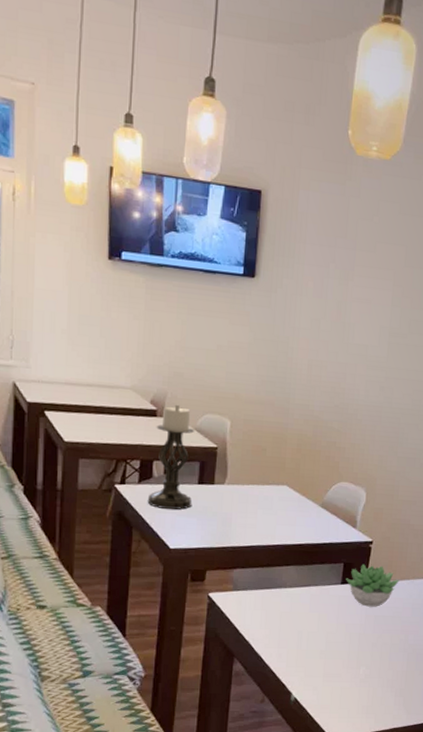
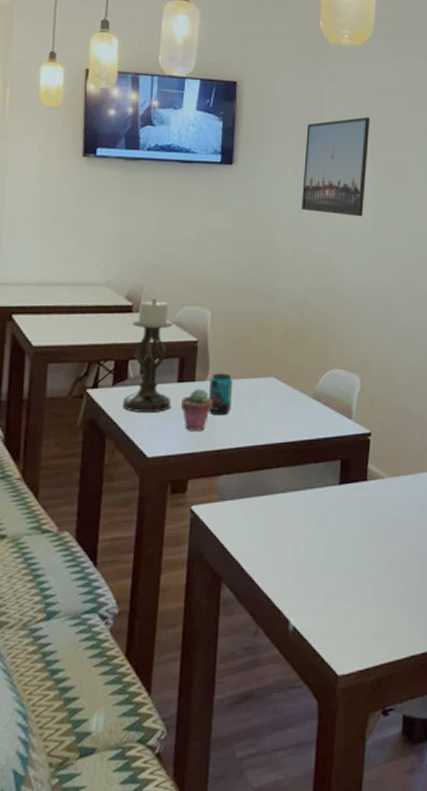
potted succulent: none [201,491,231,529] -> present [181,388,213,431]
beverage can: none [226,478,249,517] -> present [208,373,233,416]
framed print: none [319,236,393,339] -> present [301,117,370,217]
succulent plant: present [346,563,399,607] -> none [344,459,403,509]

